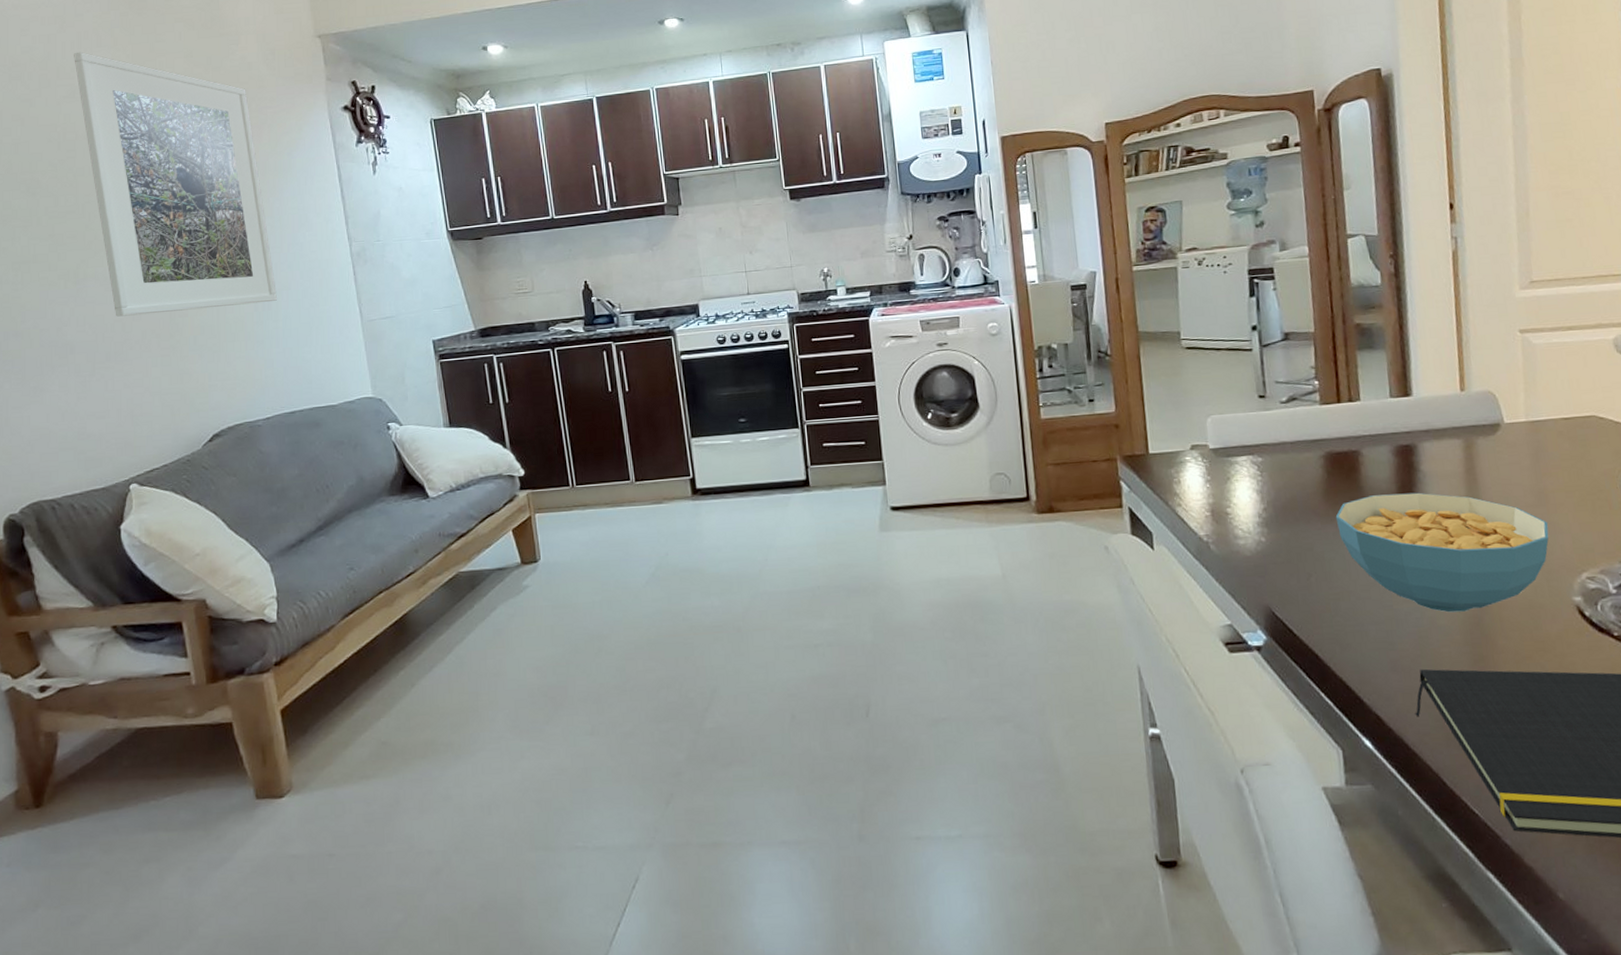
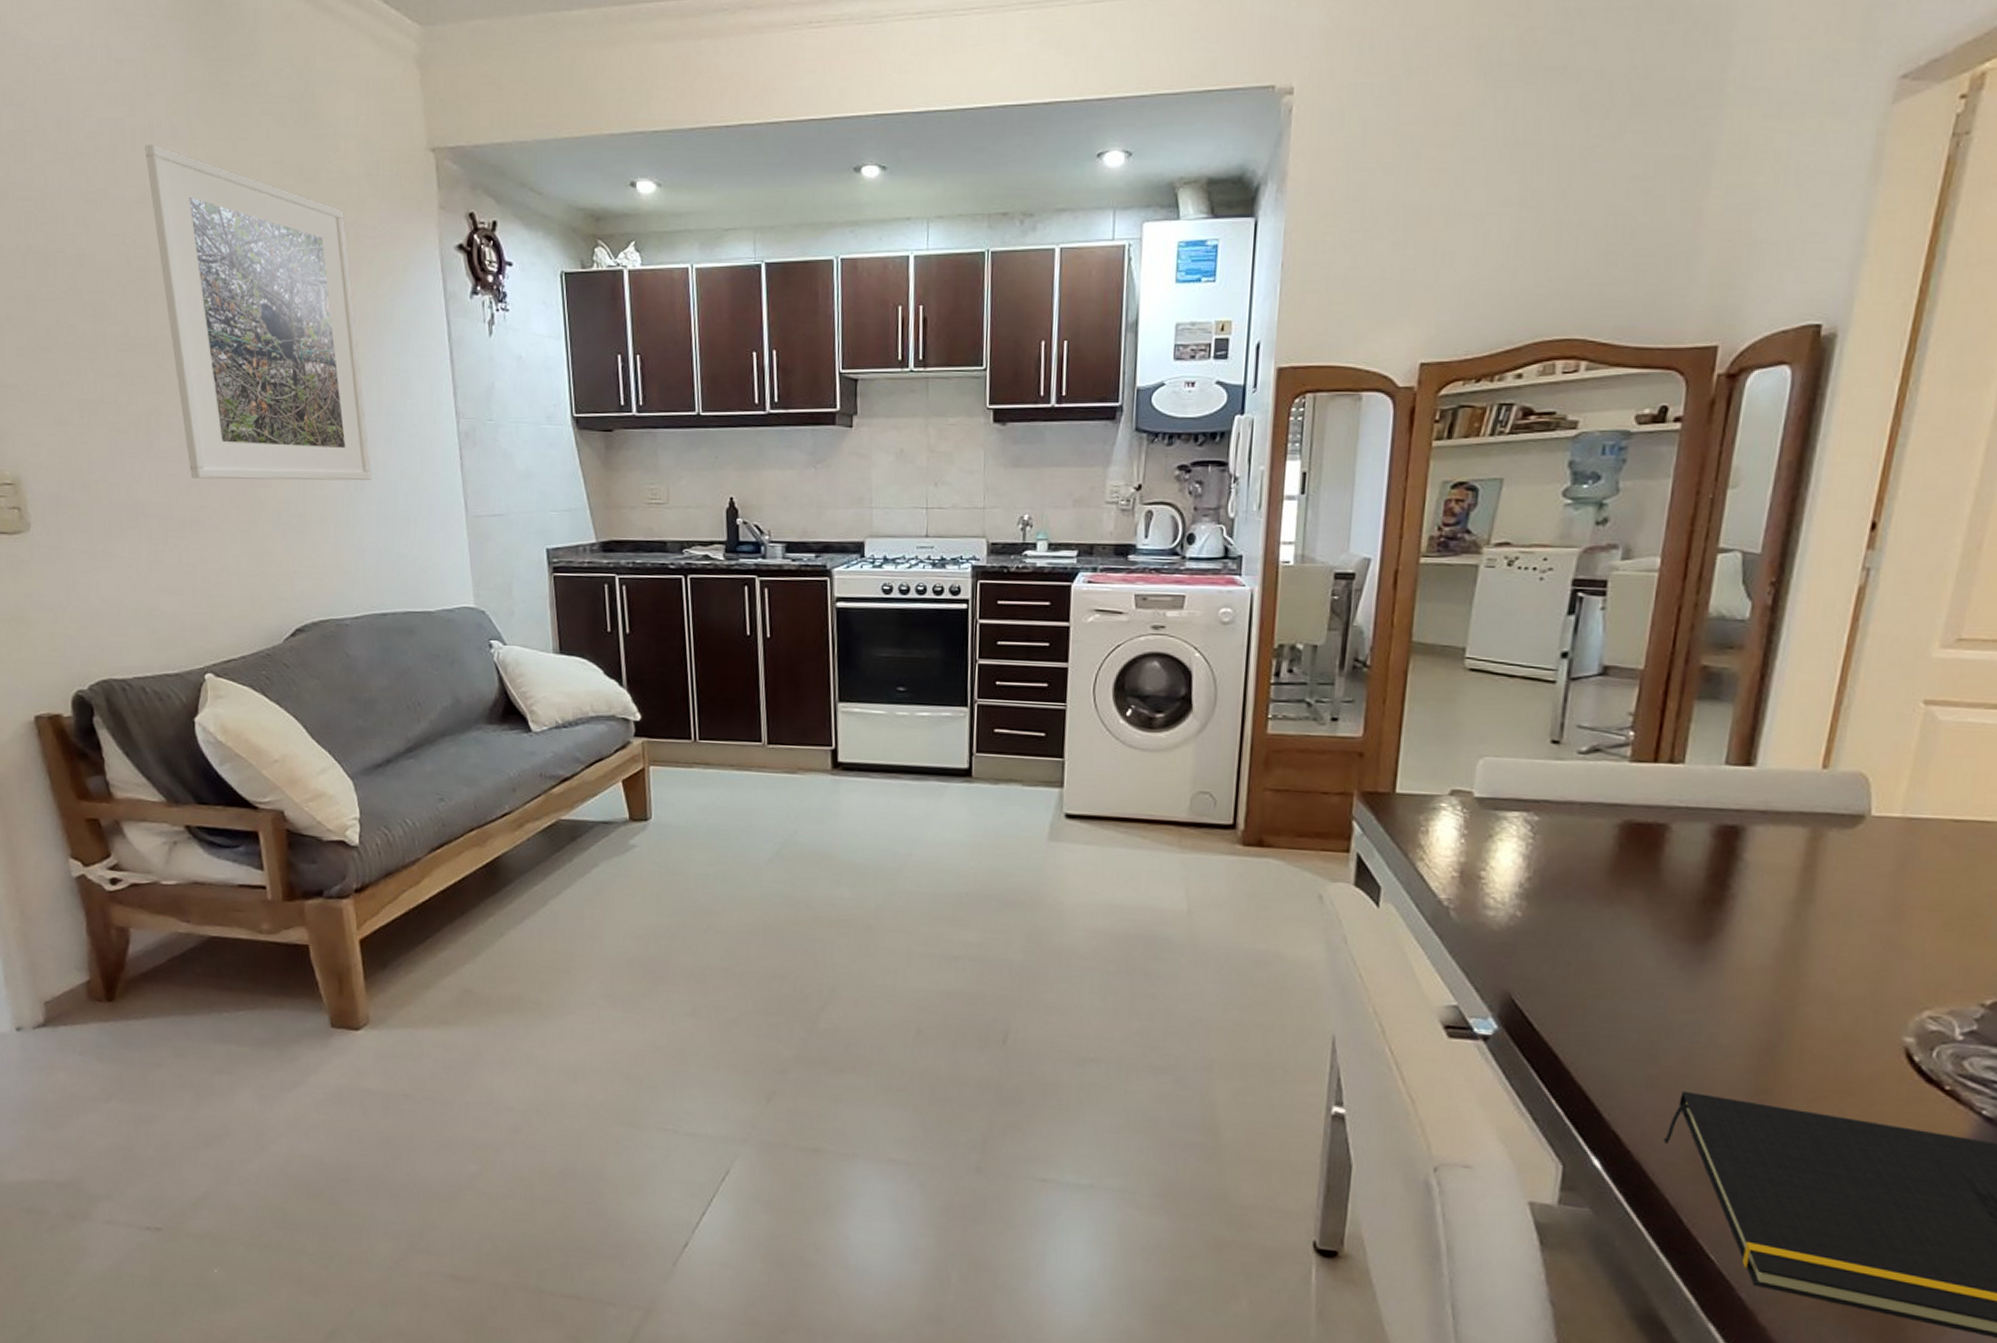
cereal bowl: present [1335,492,1549,613] -> none [1617,880,1895,1034]

